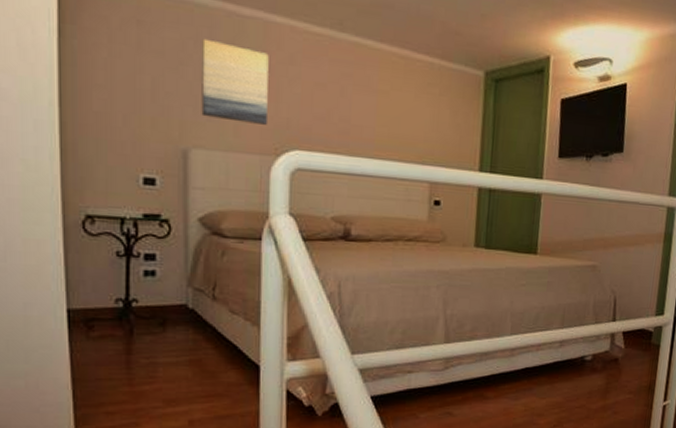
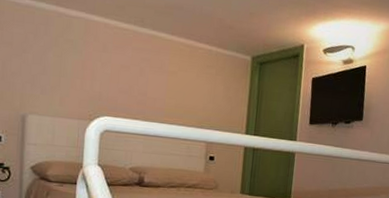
wall art: present [201,38,269,125] -> none [37,33,88,97]

